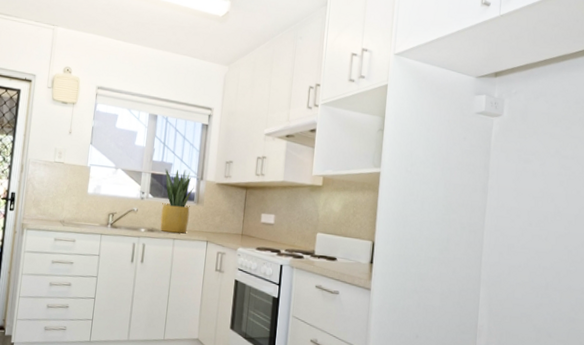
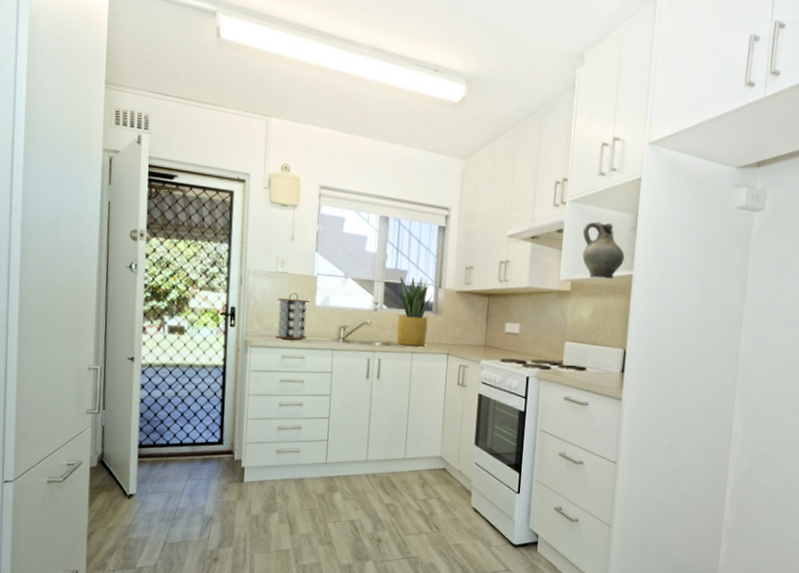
spice rack: none [50,180,82,225] -> present [276,292,309,341]
ceramic jug: none [333,123,373,176] -> present [582,221,625,279]

